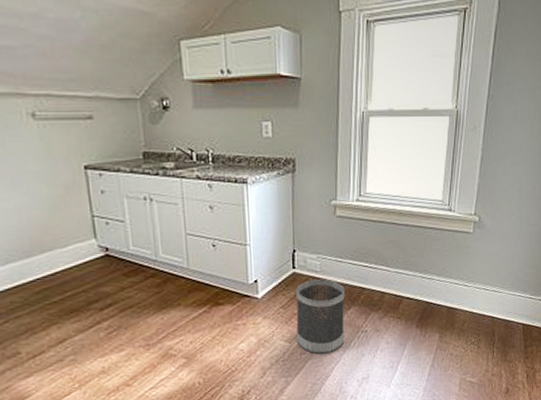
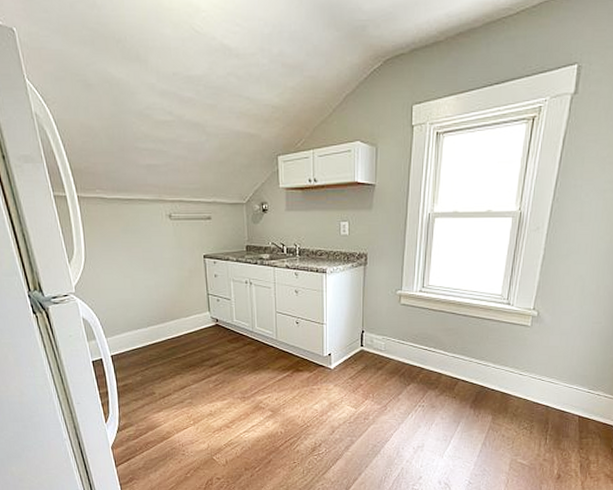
wastebasket: present [295,279,345,355] -> none [362,357,406,421]

